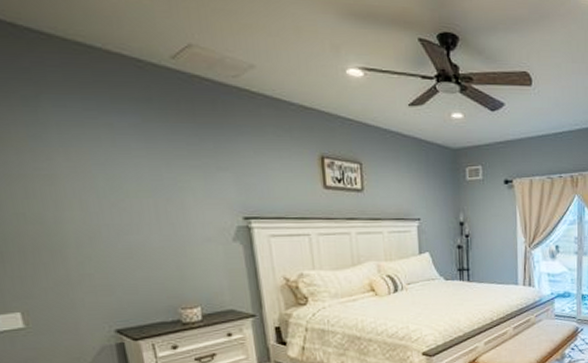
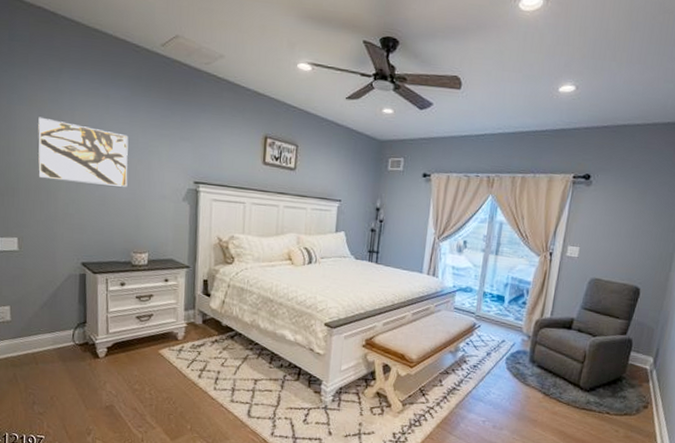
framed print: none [18,159,159,235] -> present [38,117,129,187]

